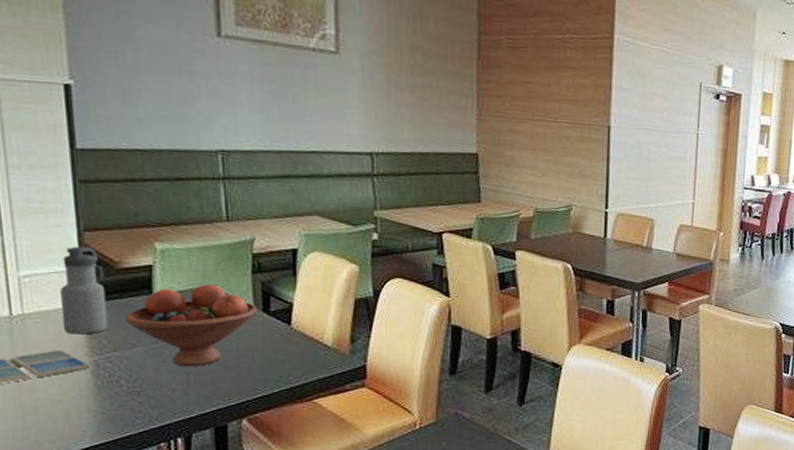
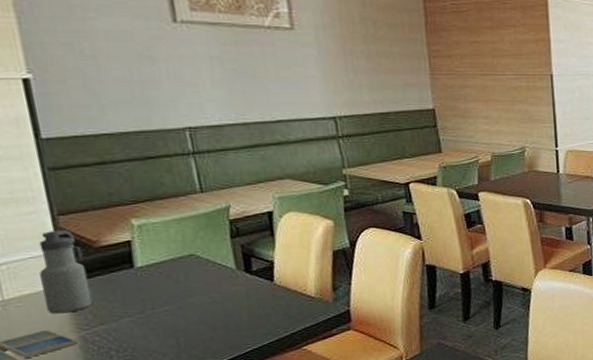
fruit bowl: present [124,284,257,367] -> none [107,252,240,332]

